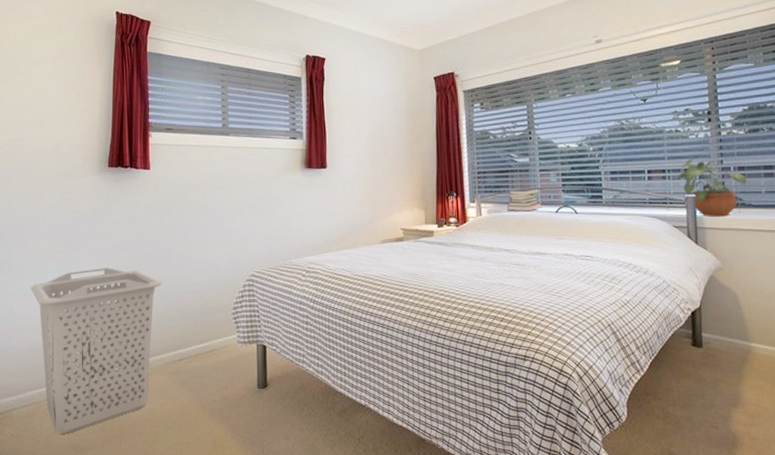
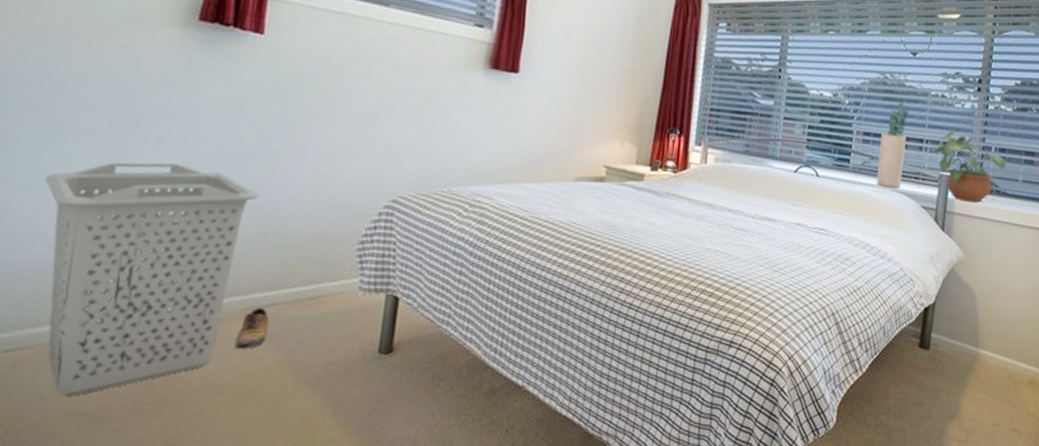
shoe: none [161,363,181,394] -> present [235,308,270,350]
books: present [507,188,543,212] -> none [739,136,781,167]
vase: none [626,140,652,214] -> present [876,100,910,188]

